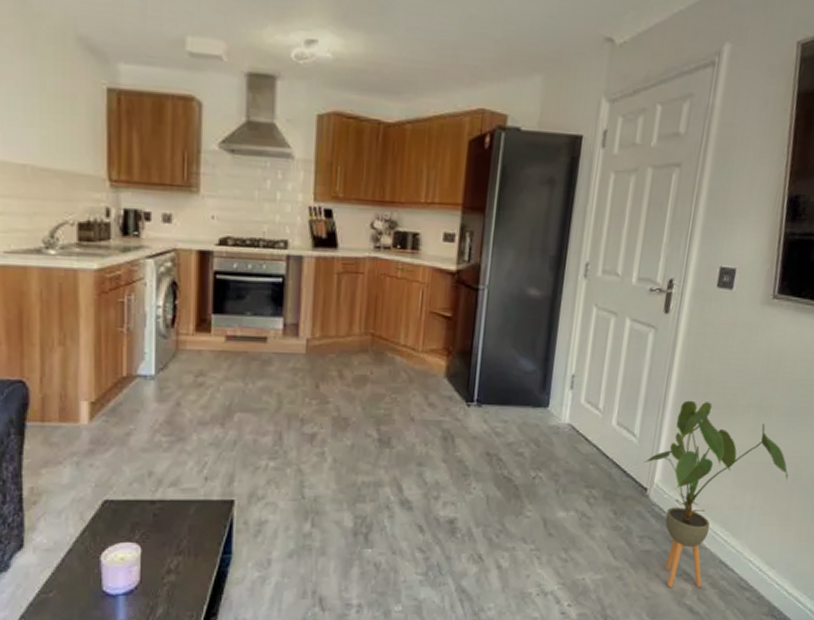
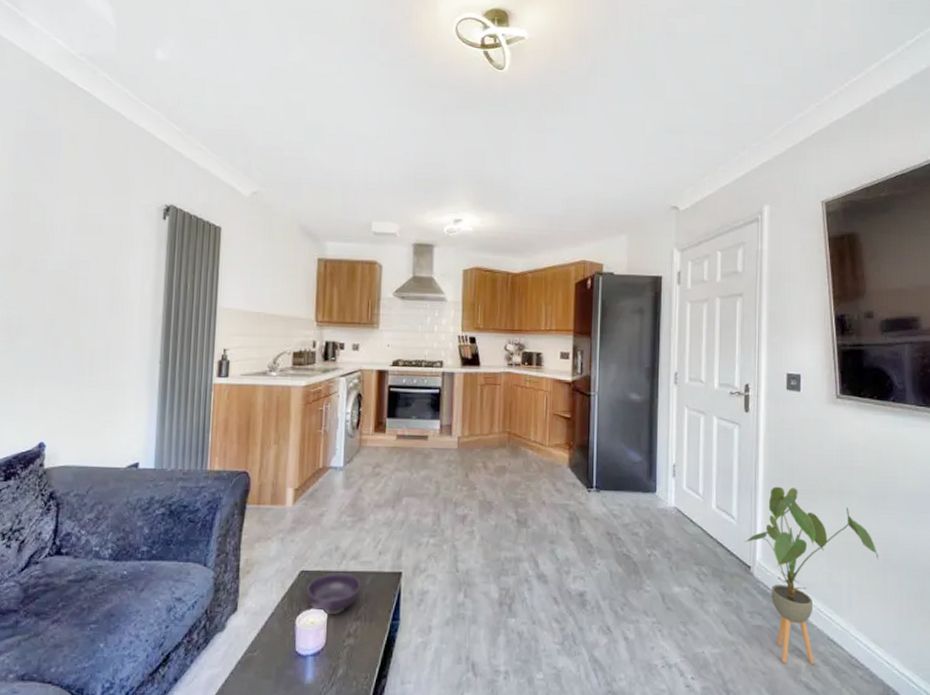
bowl: none [114,502,183,550] -> present [307,572,361,615]

